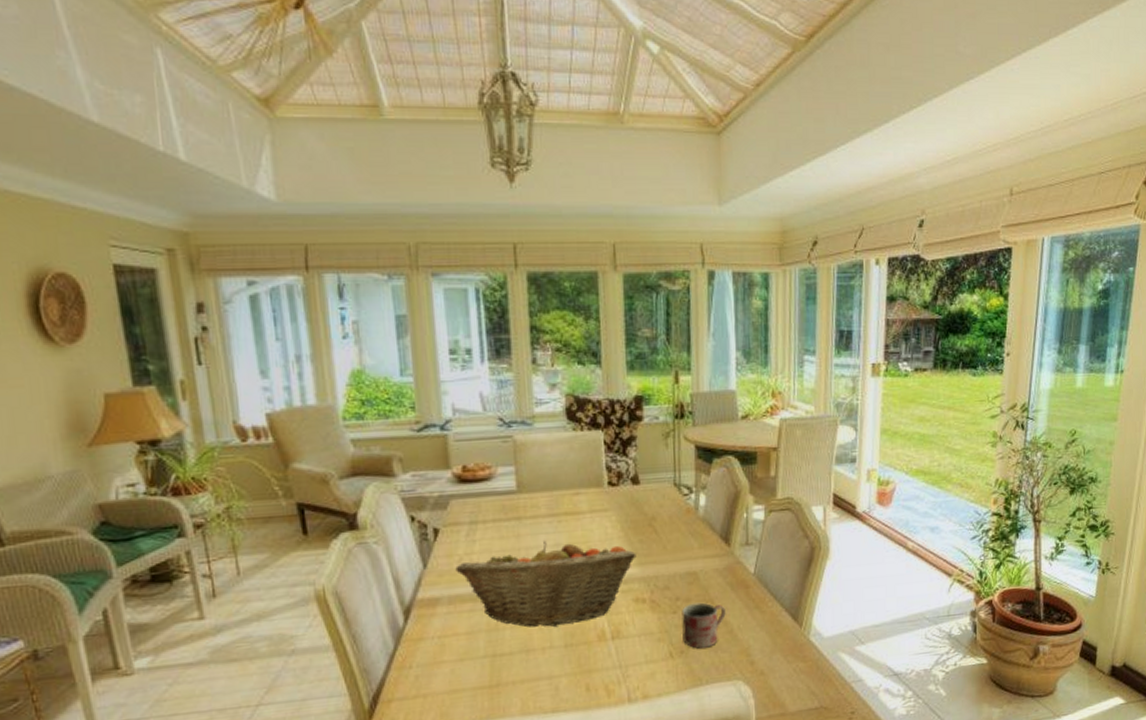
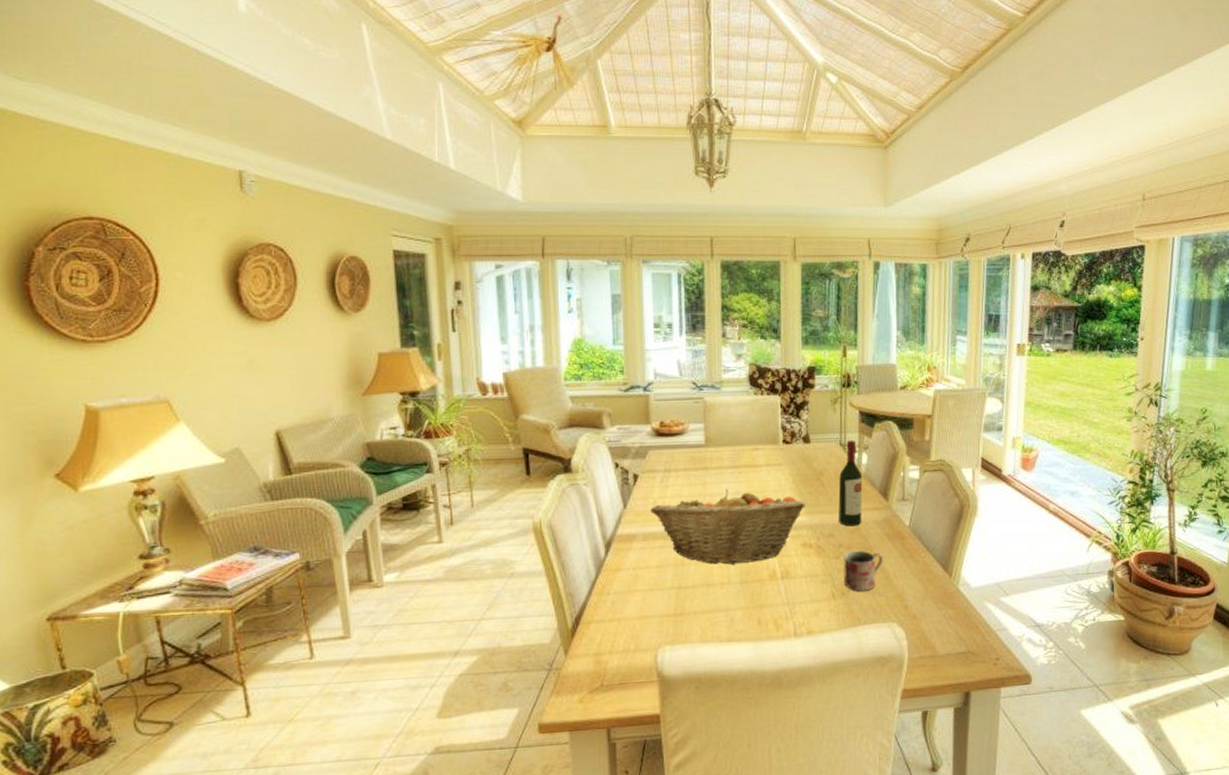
wine bottle: none [673,479,701,577] -> present [838,440,863,526]

